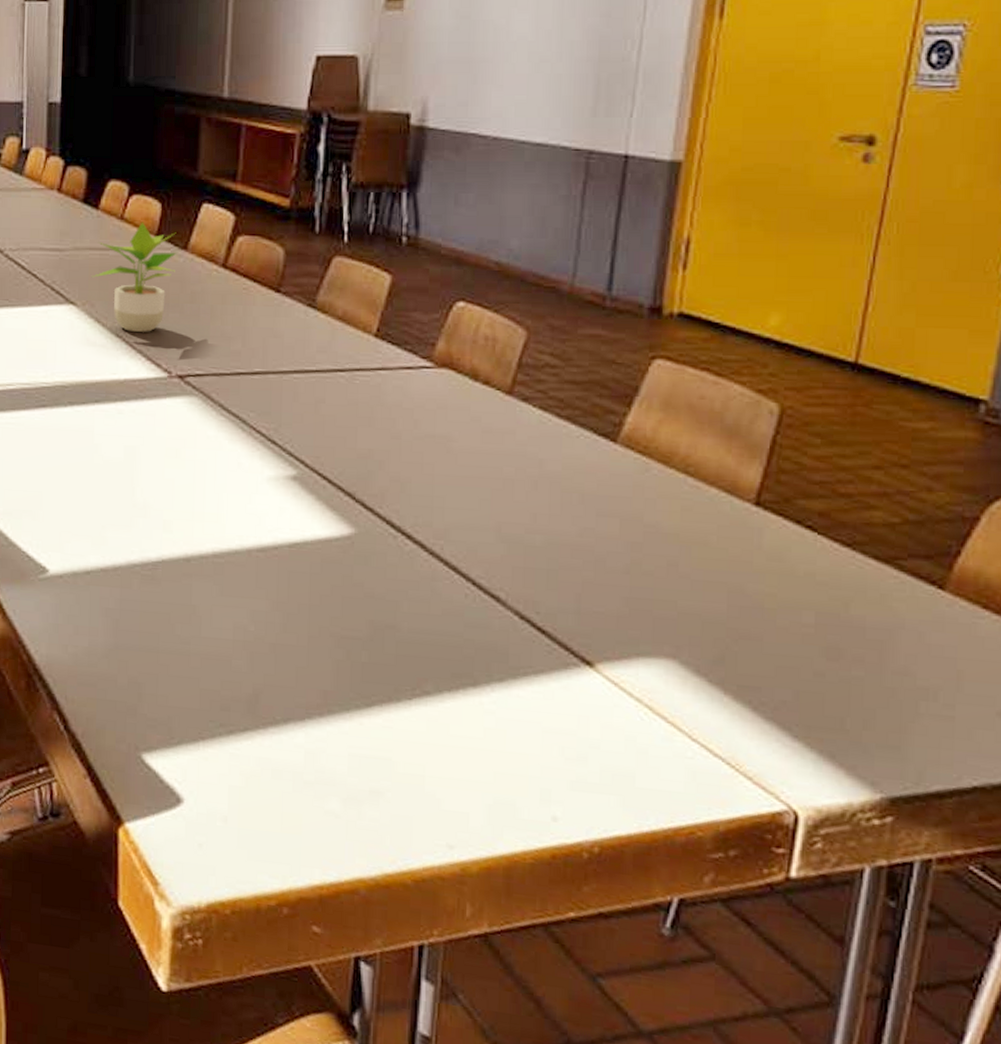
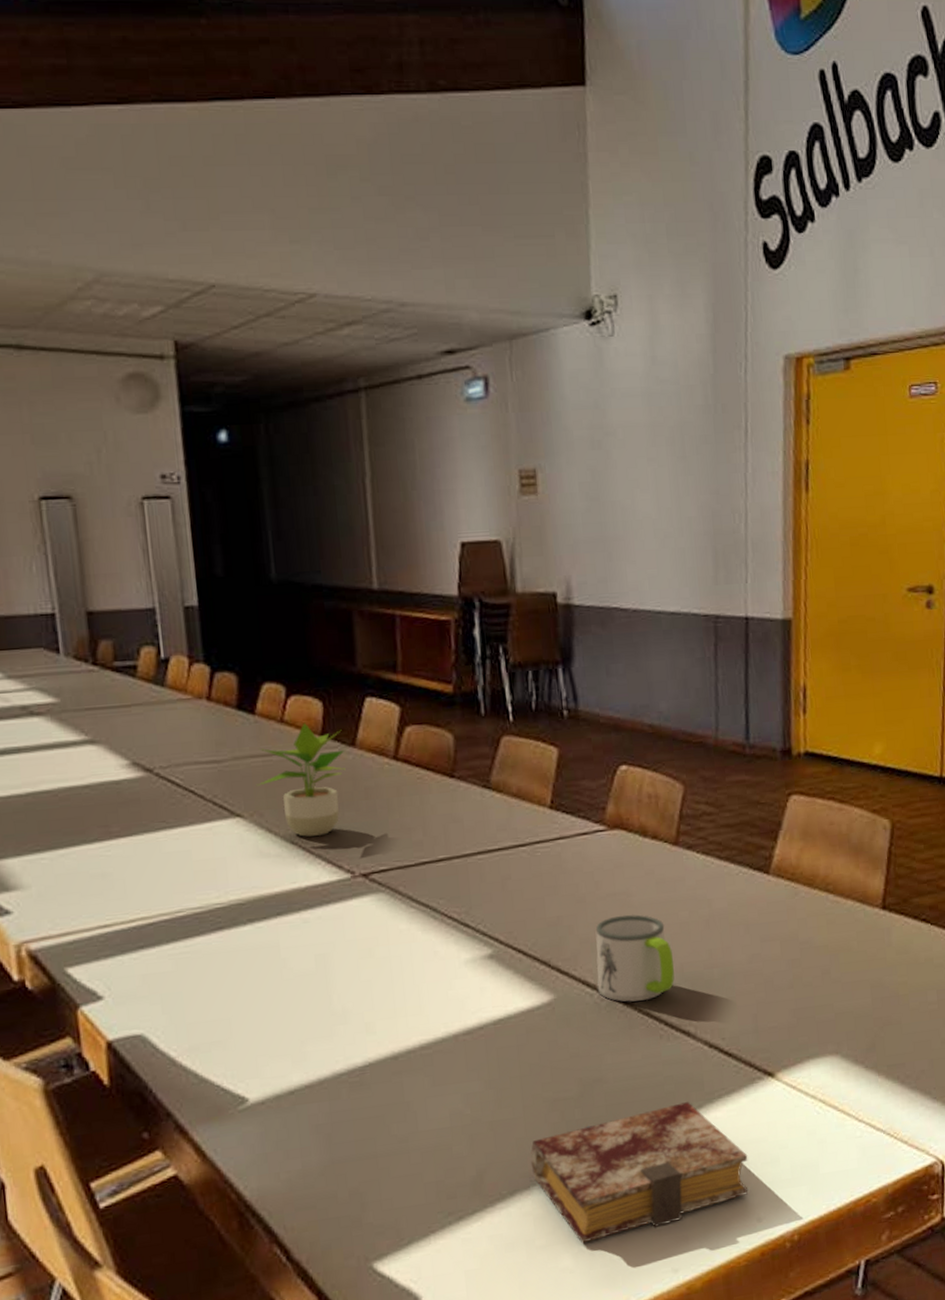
book: none [310,671,550,796] -> present [531,1102,748,1244]
mug: none [402,459,492,554] -> present [595,914,675,1002]

